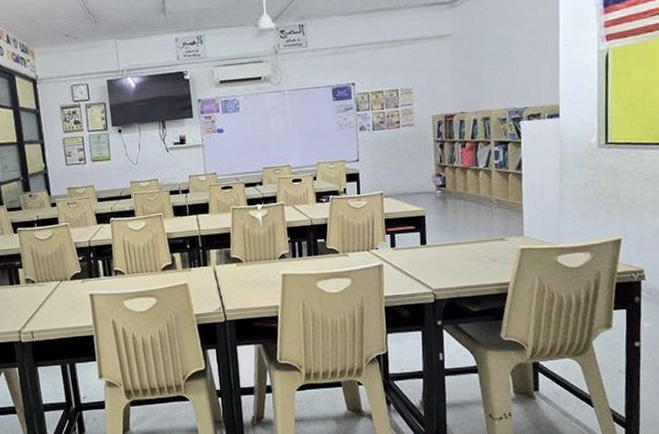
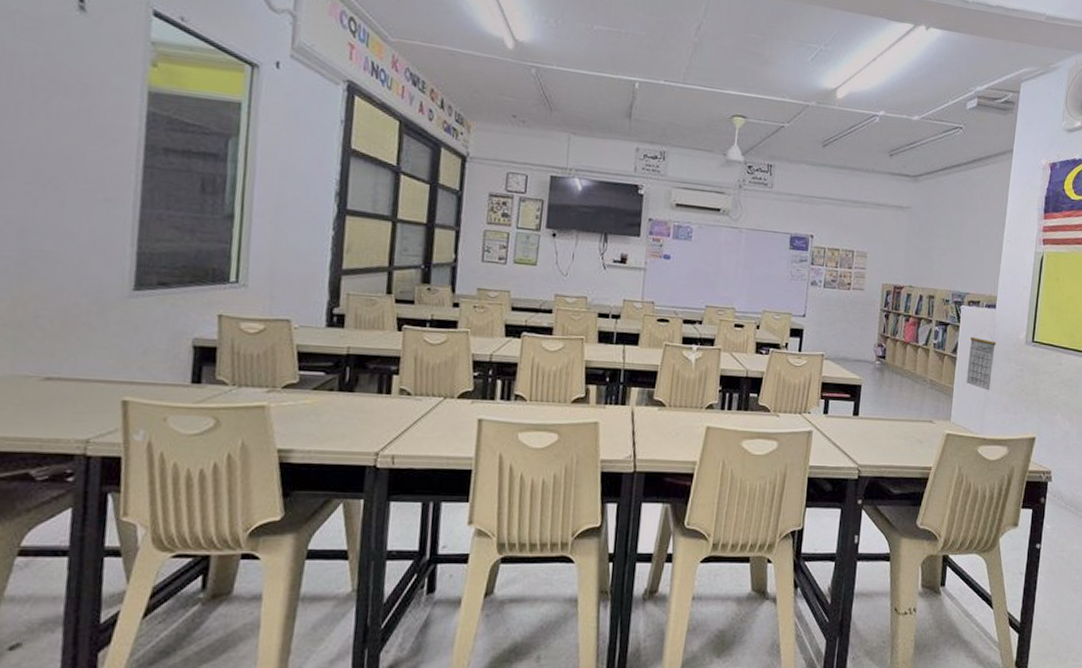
calendar: none [535,143,565,201] -> present [966,332,997,391]

